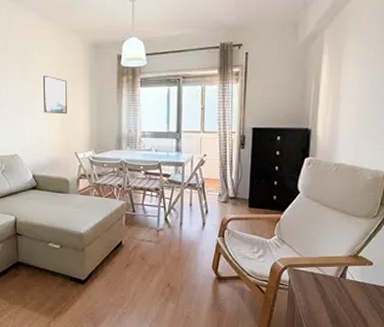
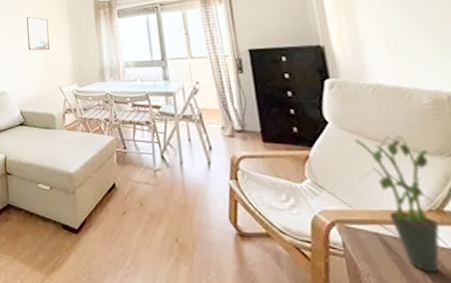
potted plant: none [307,203,360,297] -> present [346,135,440,273]

